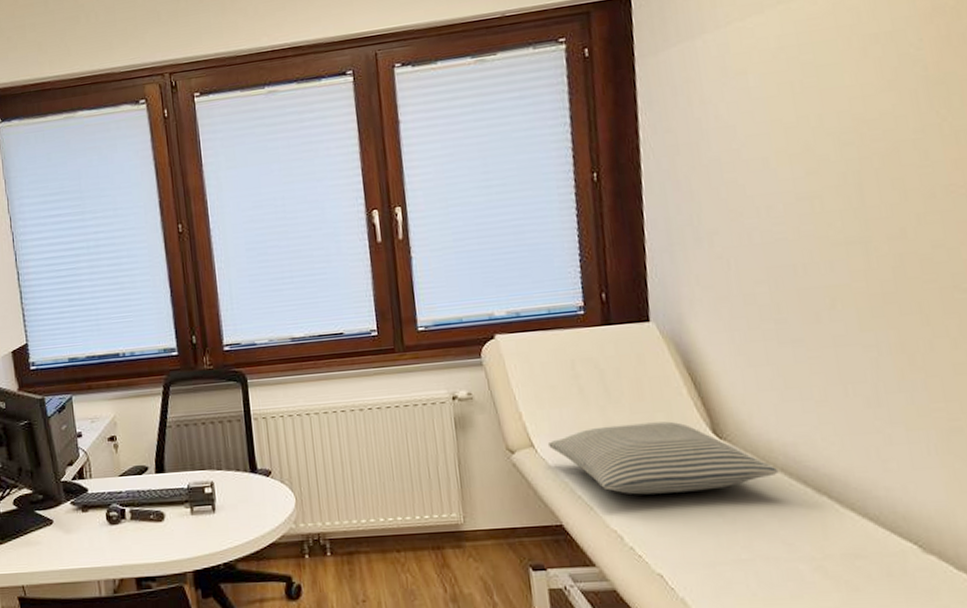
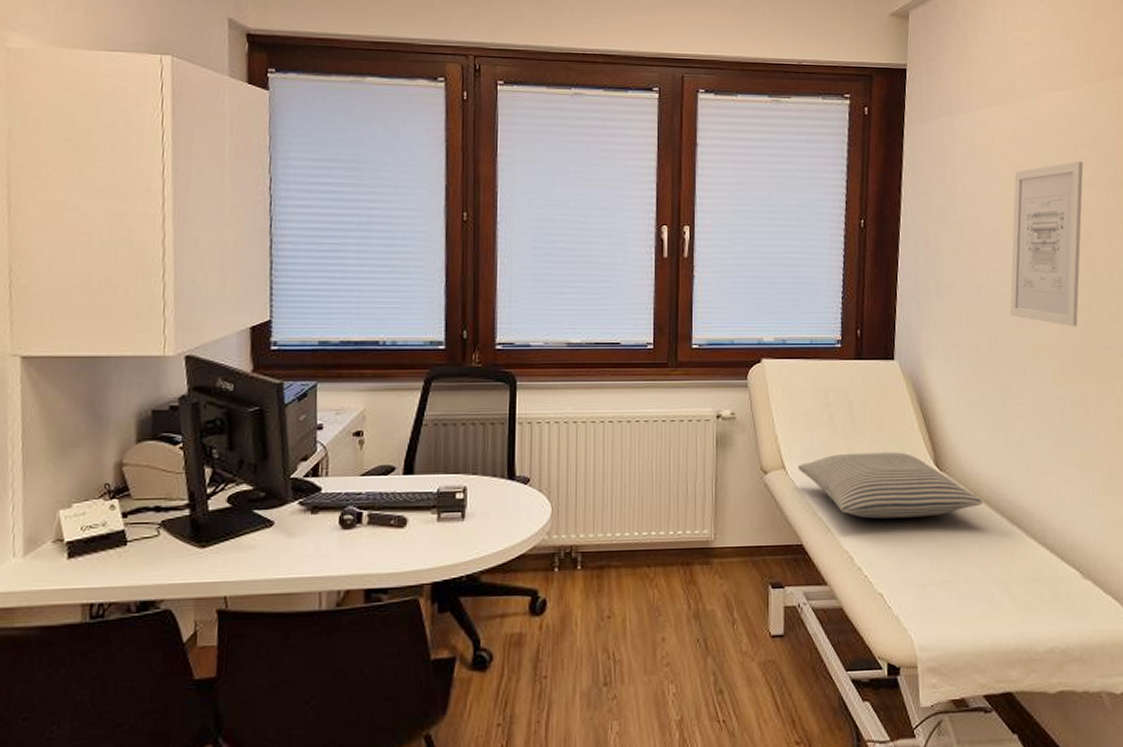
wall art: none [783,63,888,261] -> present [1009,162,1084,327]

